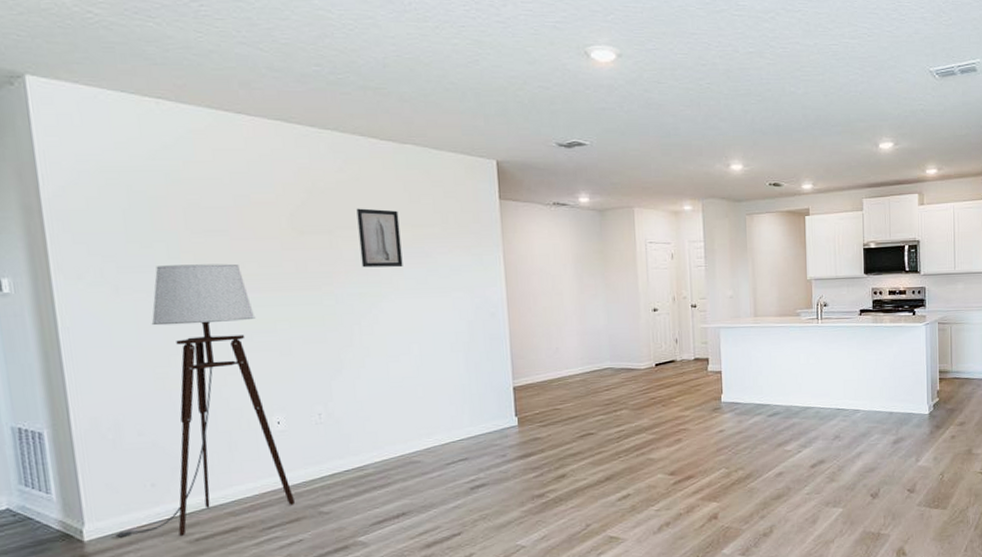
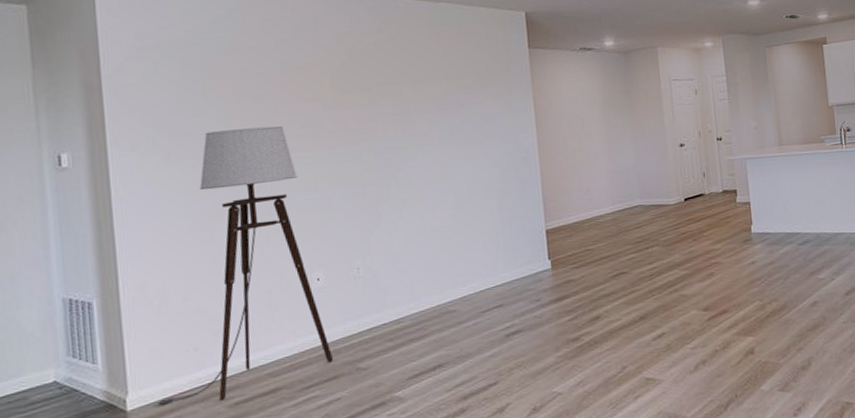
wall art: present [356,208,403,268] -> none [394,65,438,122]

